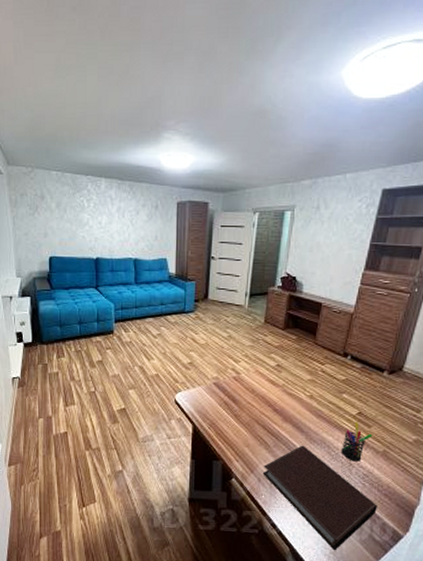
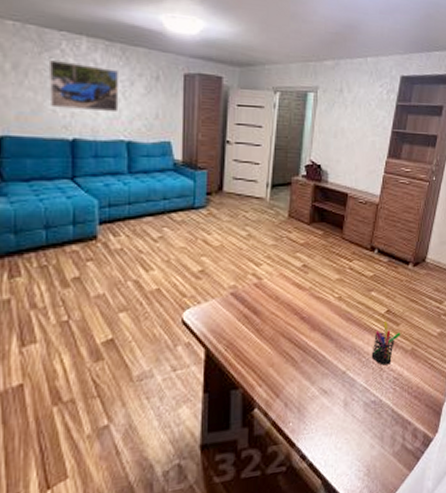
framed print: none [80,199,128,236] -> present [49,60,119,113]
notebook: present [262,445,377,551] -> none [289,355,408,472]

